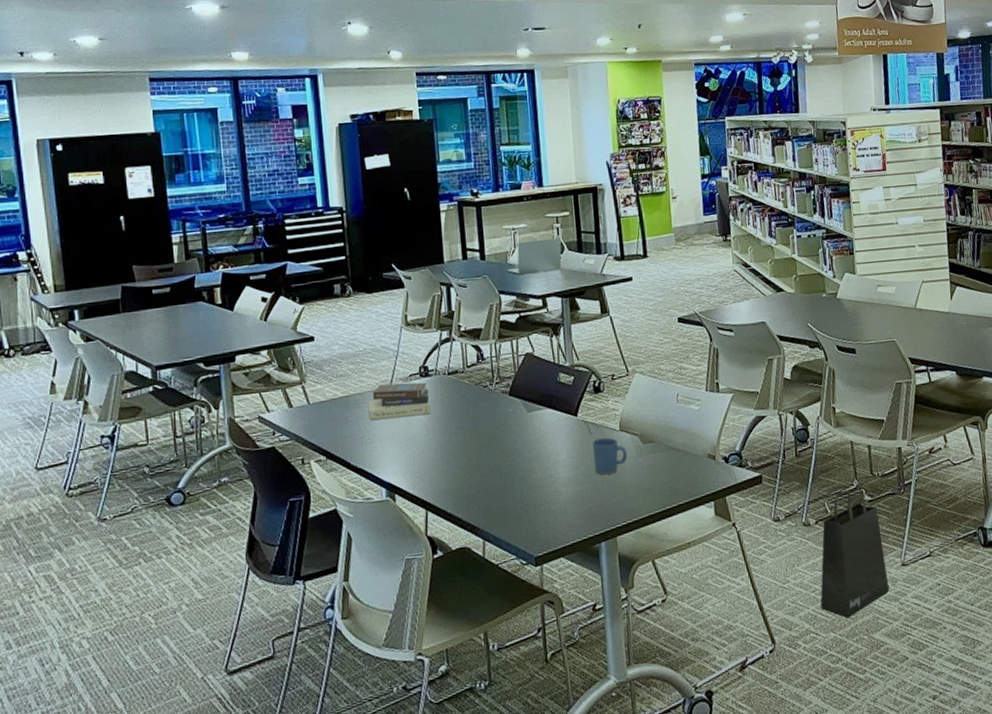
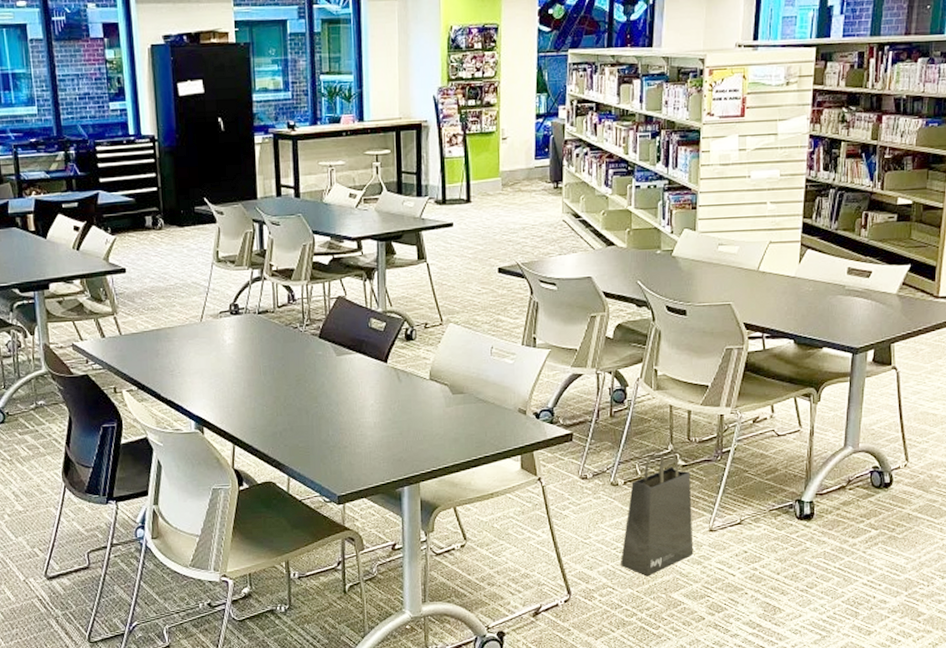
books: present [369,382,431,420] -> none [179,319,240,354]
laptop: present [506,238,562,275] -> none [321,177,380,215]
mug: present [592,437,628,475] -> none [400,386,436,422]

